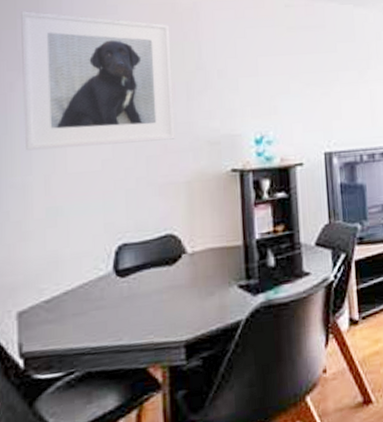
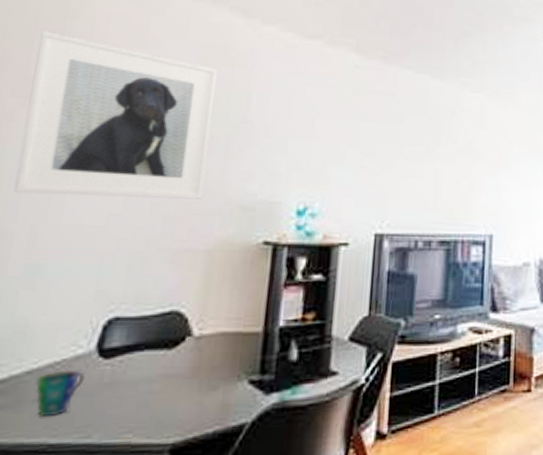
cup: none [71,288,109,327] -> present [34,370,86,416]

